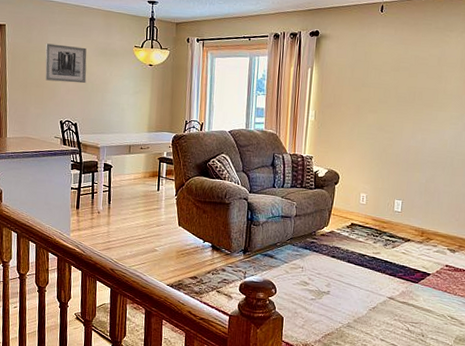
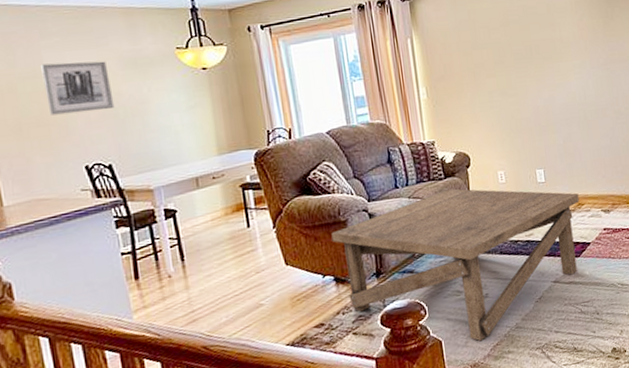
coffee table: none [216,198,430,328] -> present [331,188,580,341]

